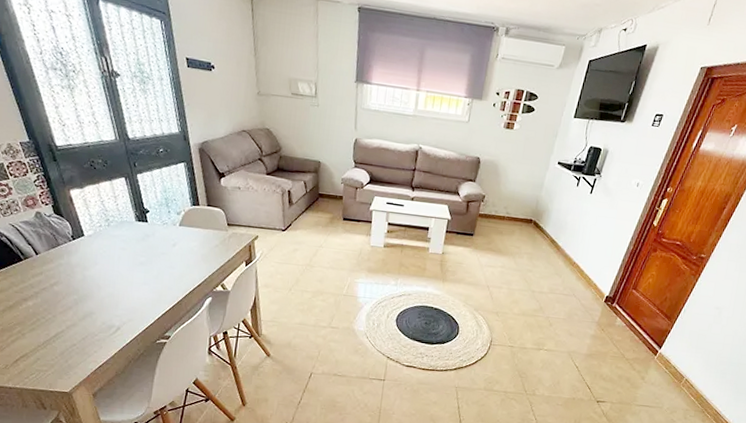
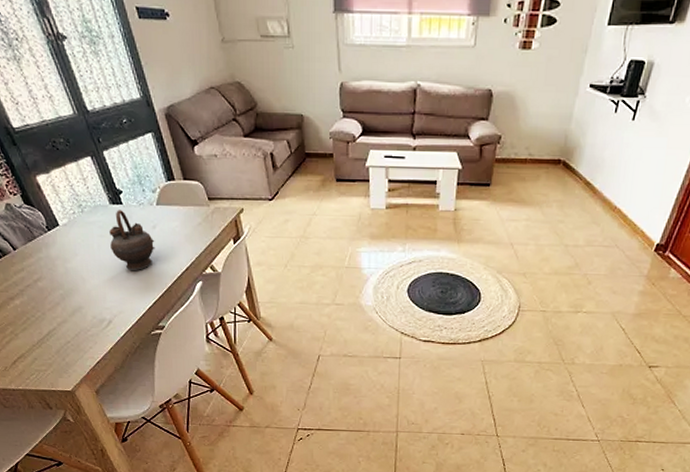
teapot: none [130,227,173,283] -> present [109,210,155,271]

